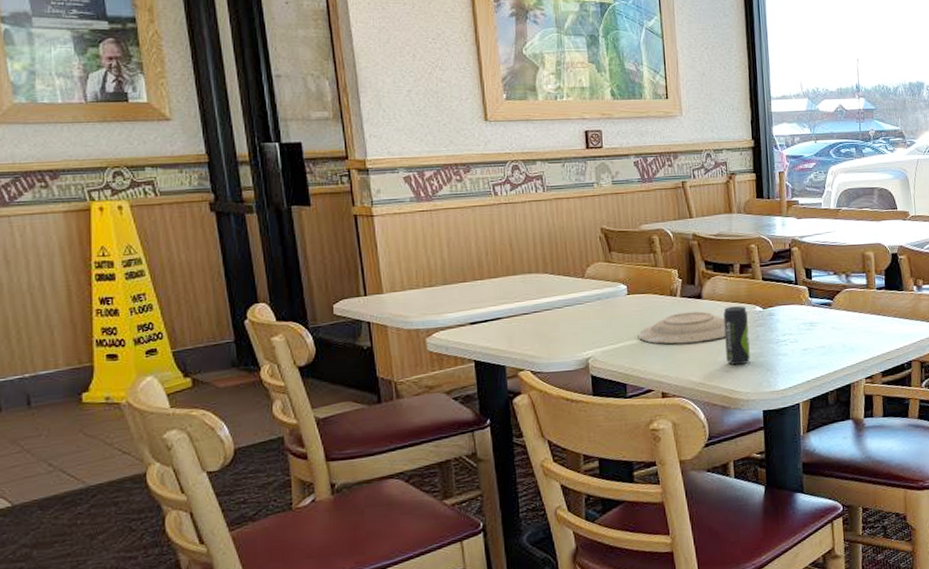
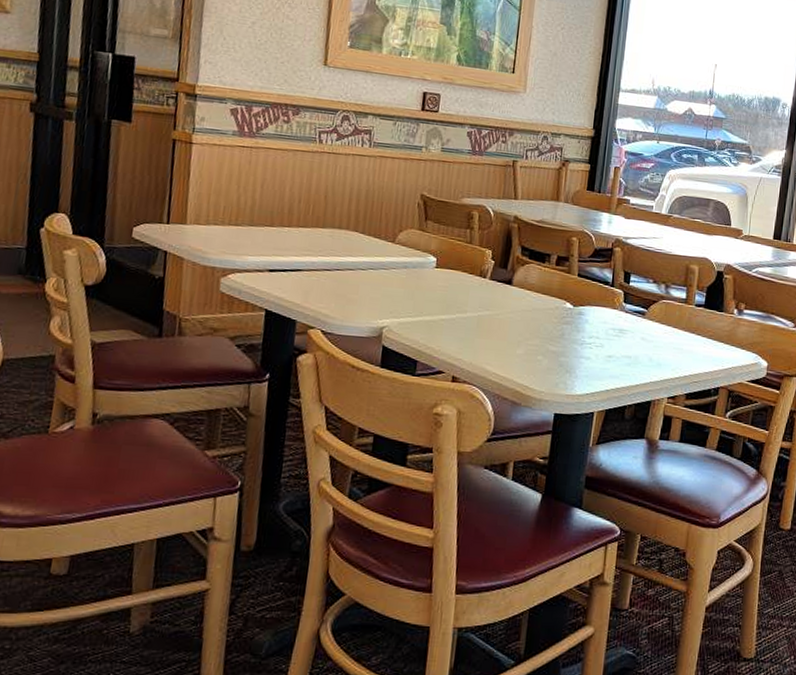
plate: present [638,311,726,345] -> none [438,295,532,331]
beverage can: present [723,306,750,365] -> none [526,298,557,361]

